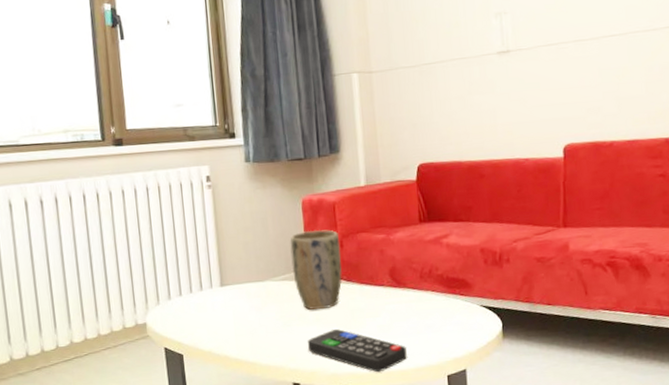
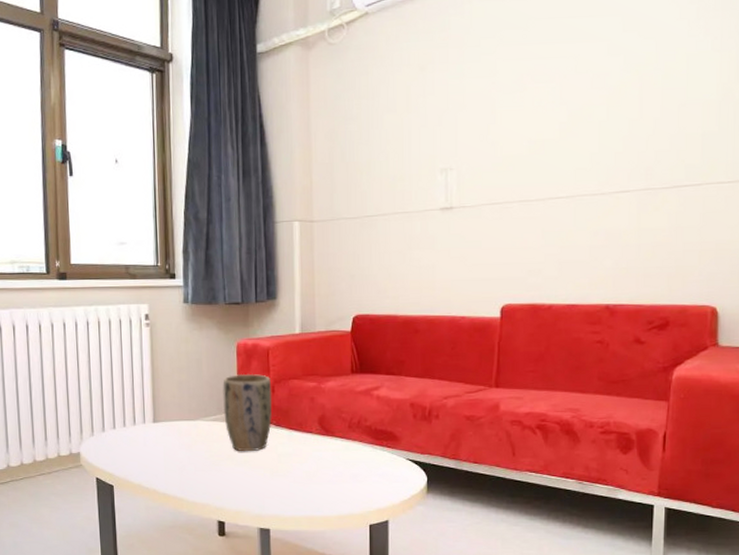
remote control: present [308,329,407,373] -> none [235,472,331,517]

